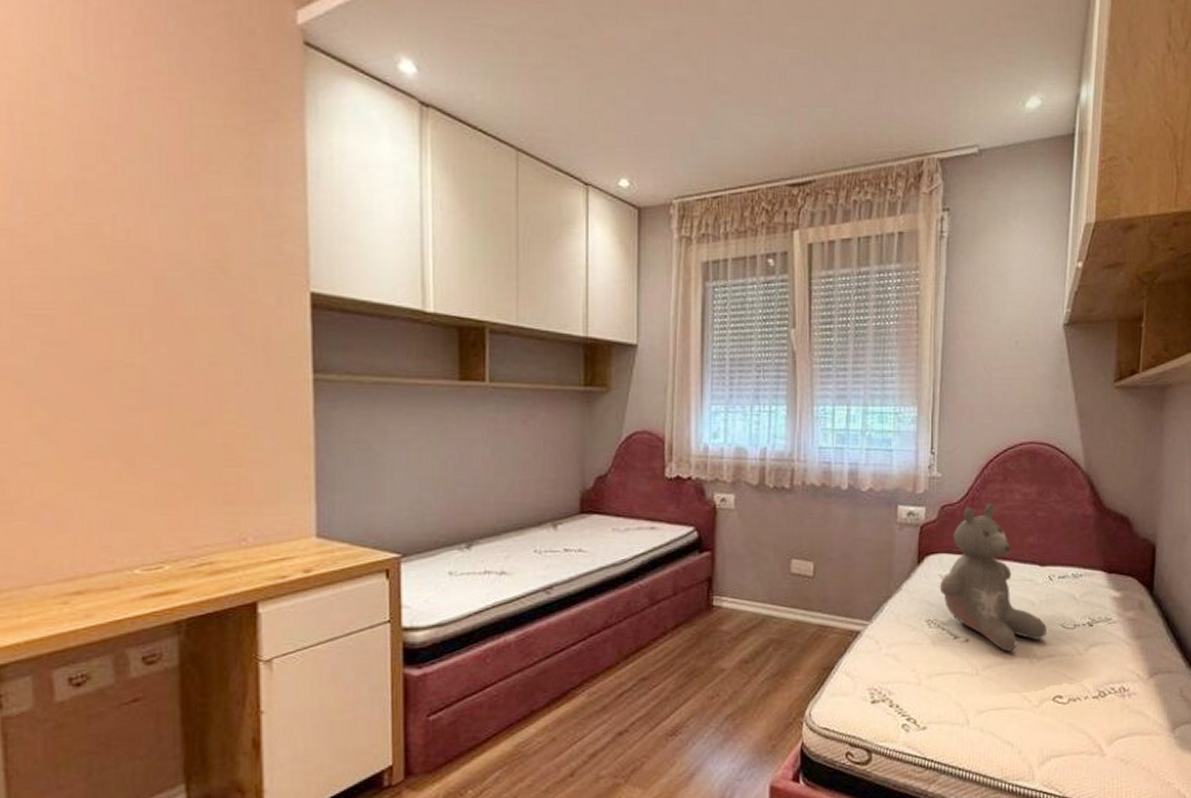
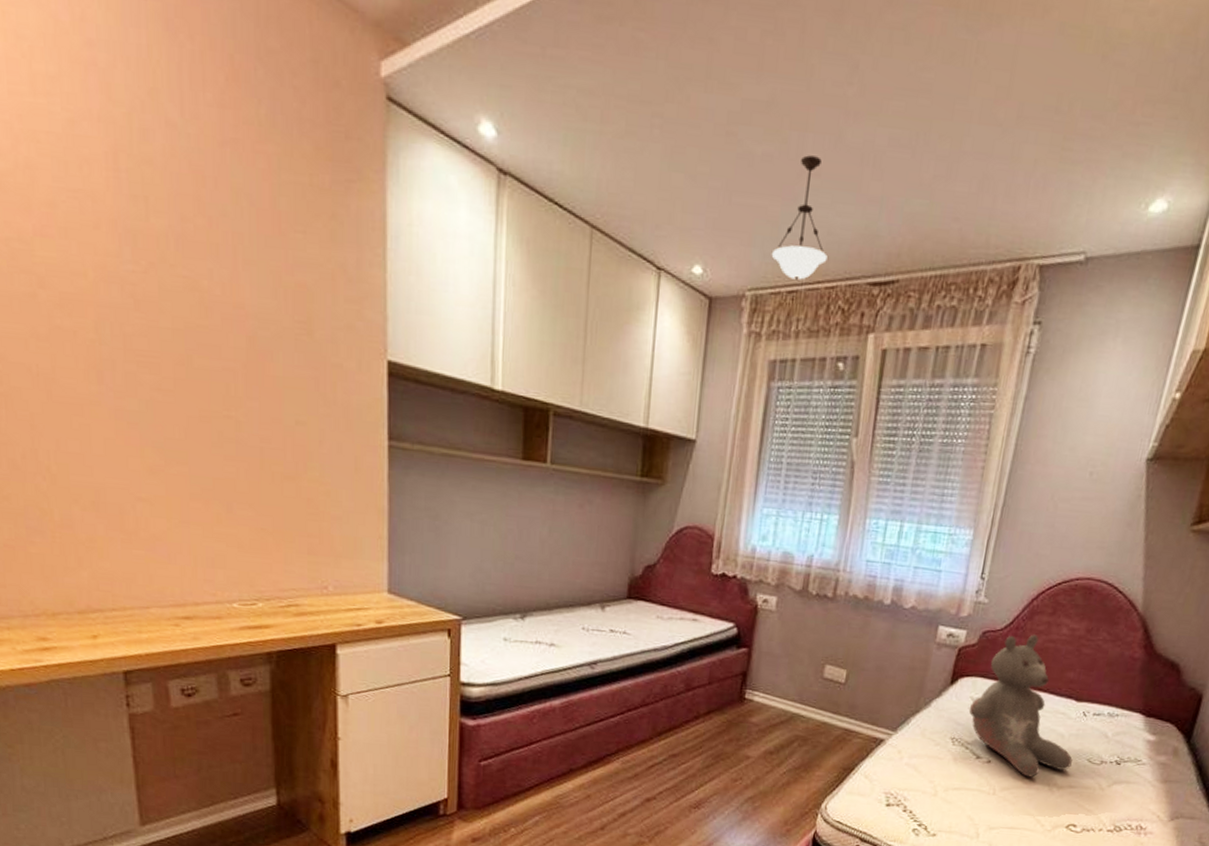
pendant light: none [693,75,746,186] -> present [771,155,827,280]

